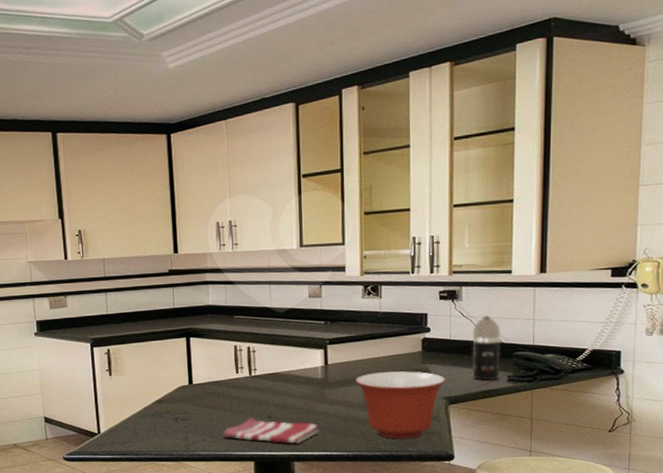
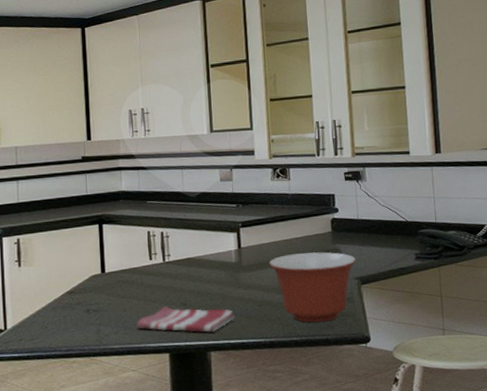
spray bottle: present [472,316,501,381] -> none [377,195,407,259]

